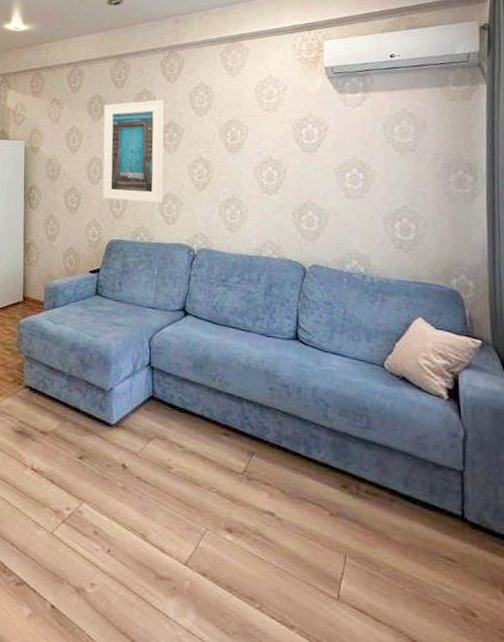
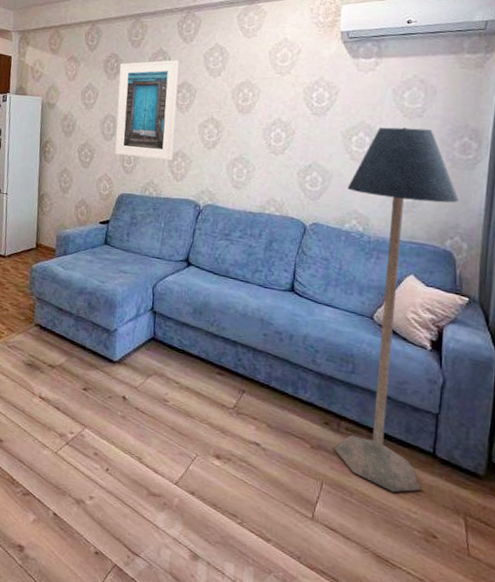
floor lamp: none [345,162,460,564] -> present [334,127,459,493]

